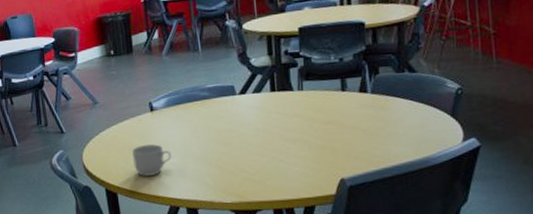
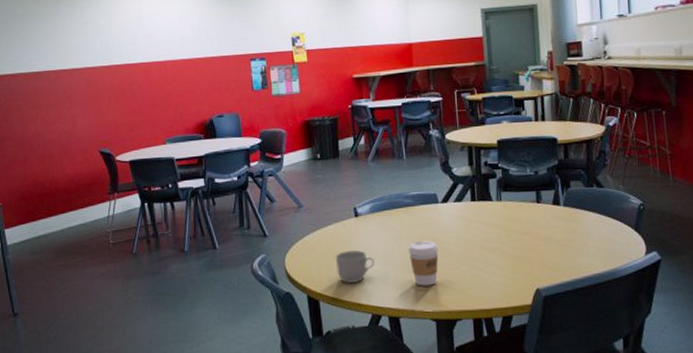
coffee cup: none [205,132,237,178] -> present [408,240,439,286]

